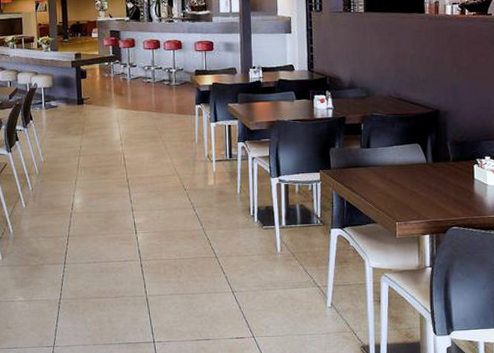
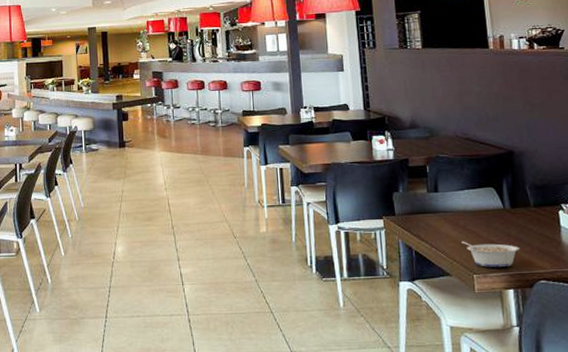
legume: none [387,192,438,215] -> present [461,241,520,267]

